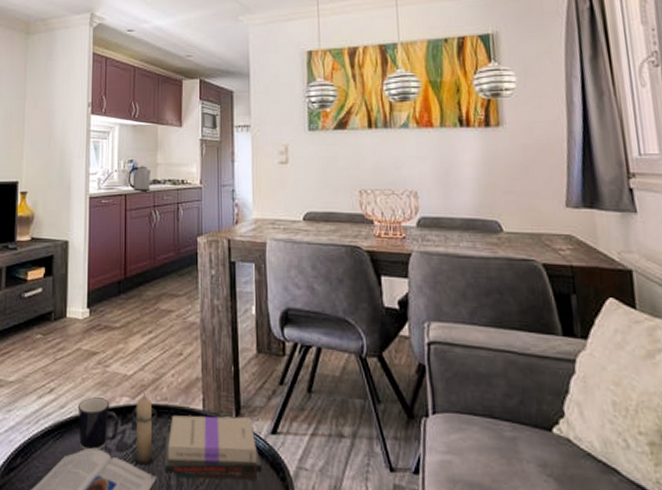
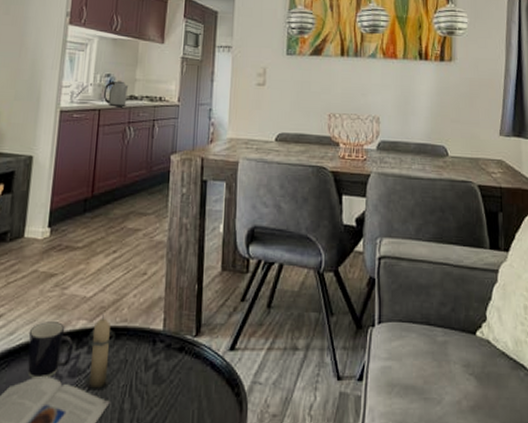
books: present [164,415,262,480] -> none [118,335,218,400]

